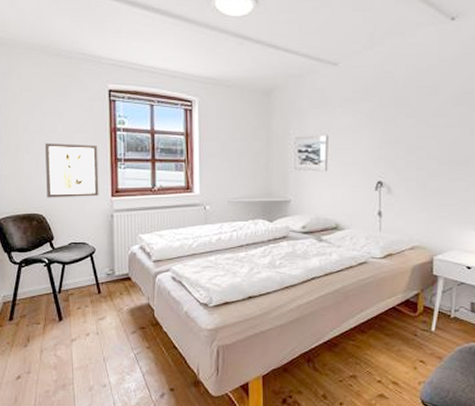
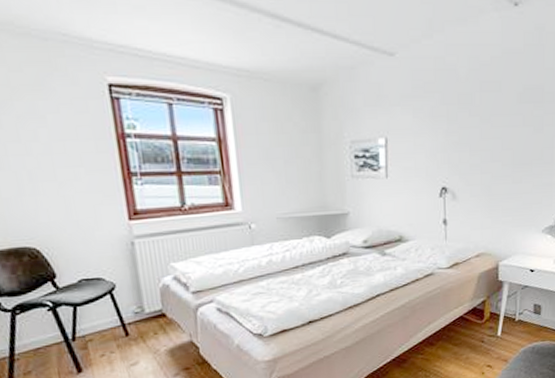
wall art: present [45,142,99,198] -> none [25,155,112,227]

